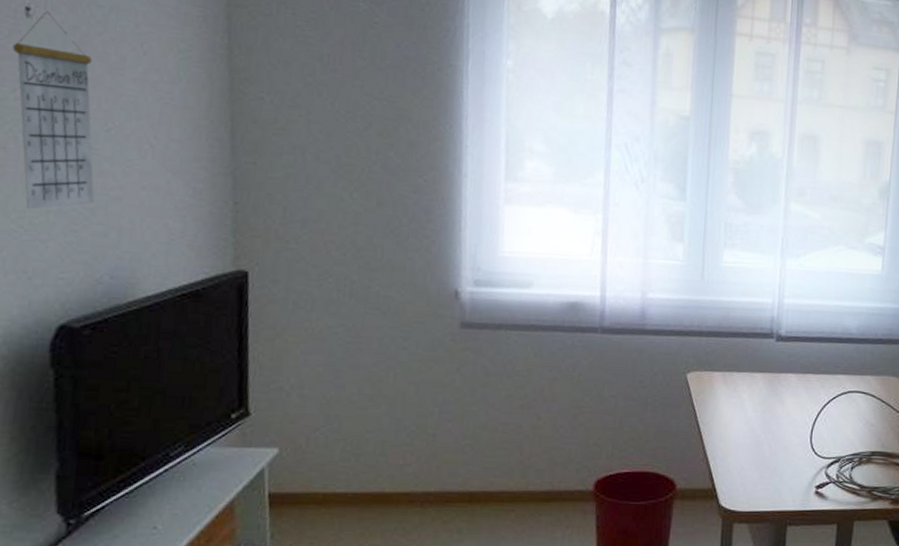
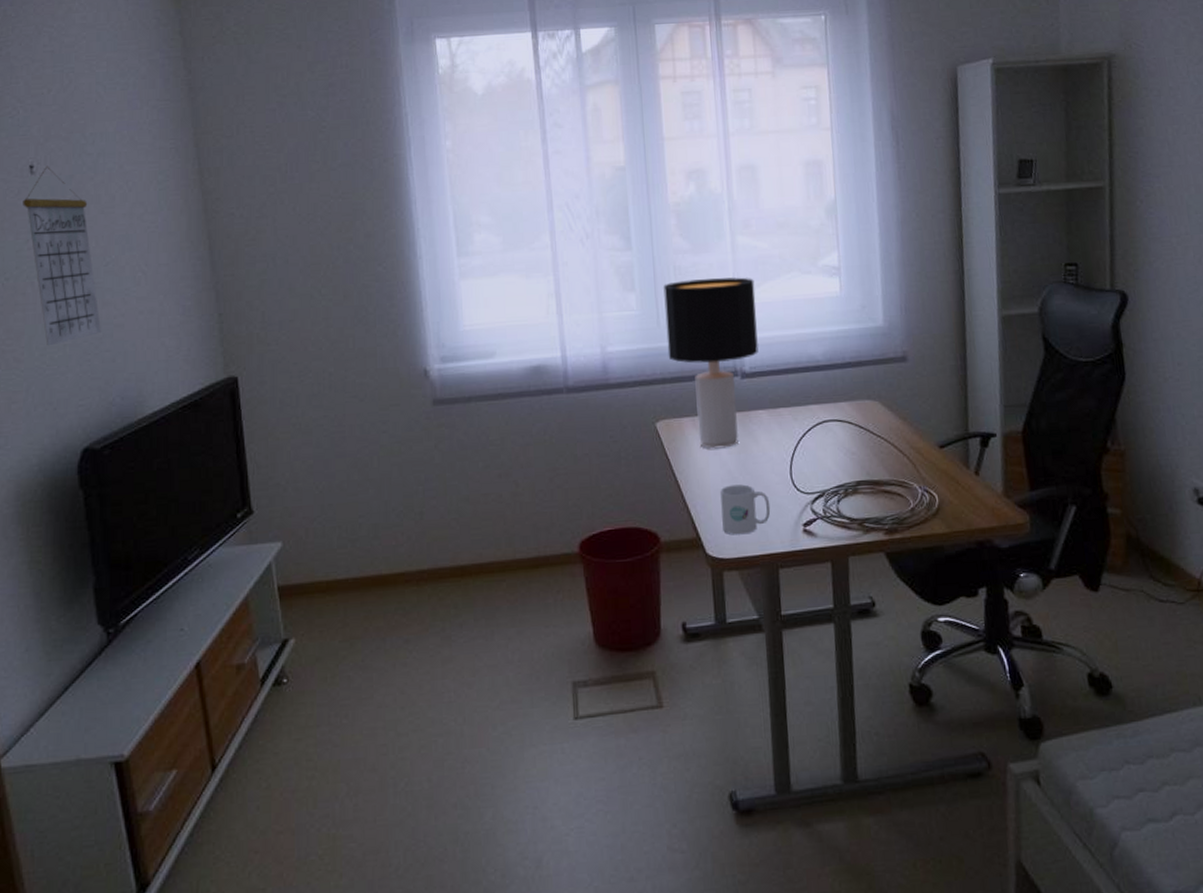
desk lamp: none [707,238,802,406] -> present [663,277,759,449]
mug: none [739,442,787,490] -> present [720,484,771,535]

